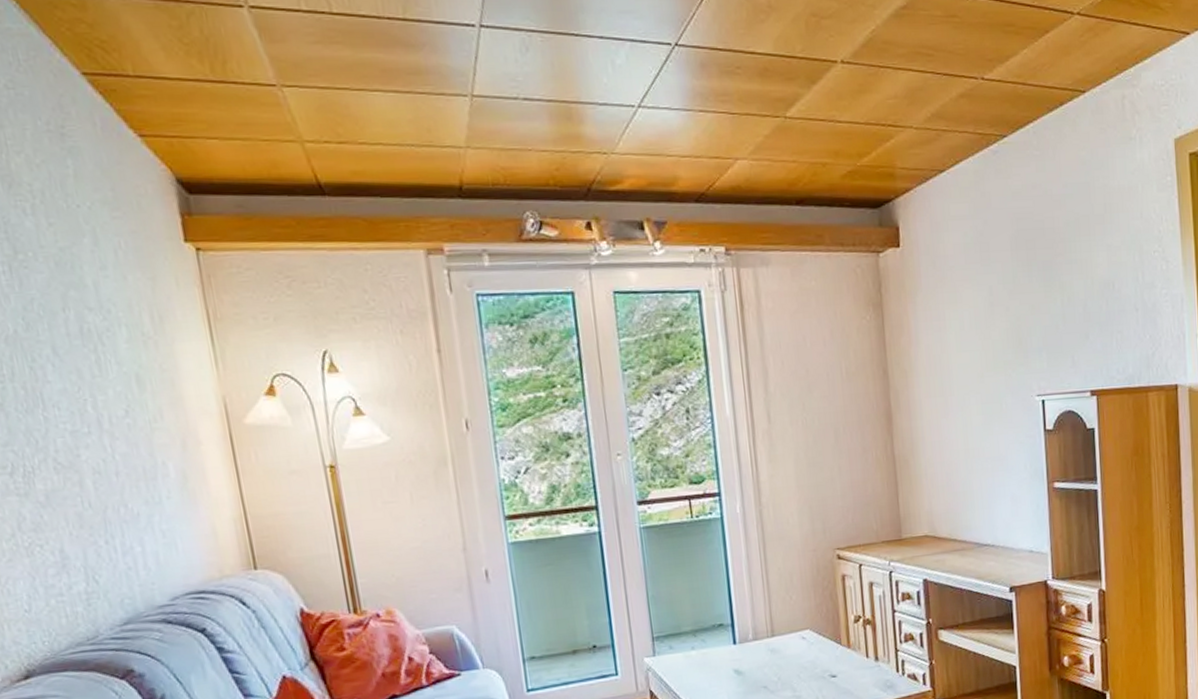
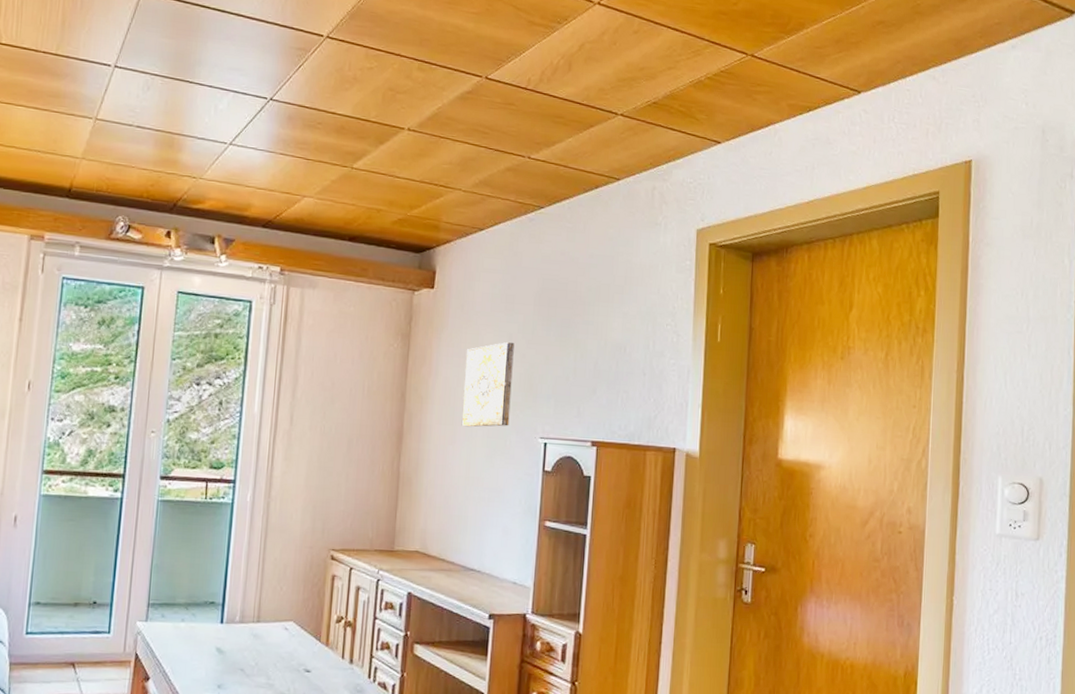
wall art: none [946,295,1003,396] -> present [461,341,514,427]

